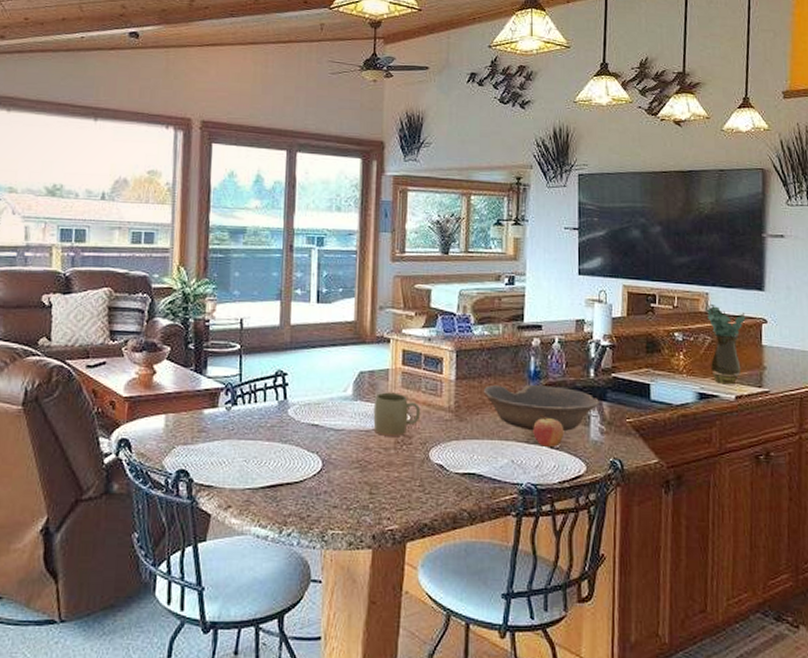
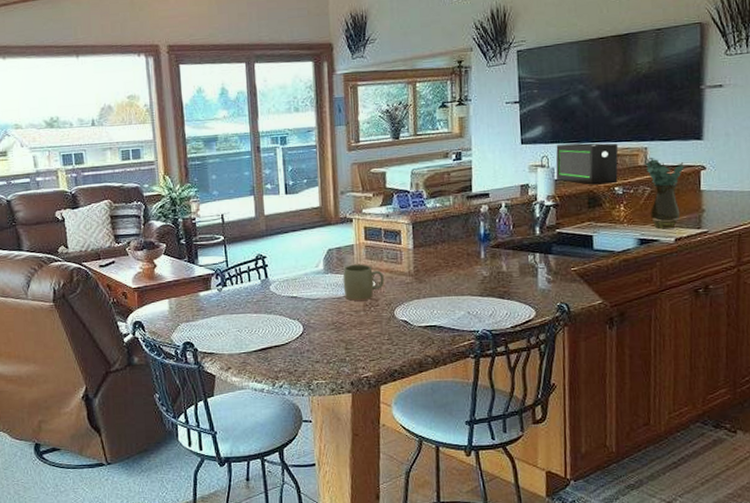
bowl: present [483,384,599,431] -> none [438,245,546,286]
fruit: present [533,415,564,447] -> none [485,271,515,298]
speaker: none [614,280,679,329] -> present [555,143,619,185]

